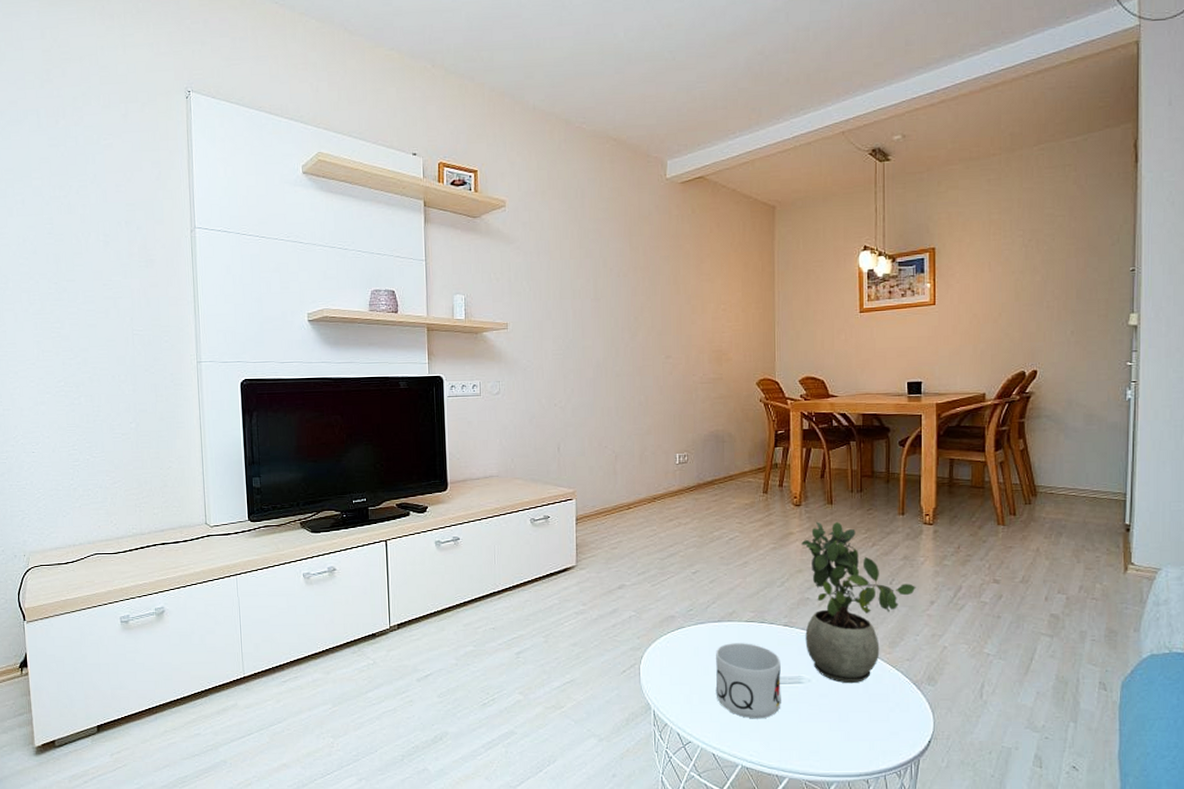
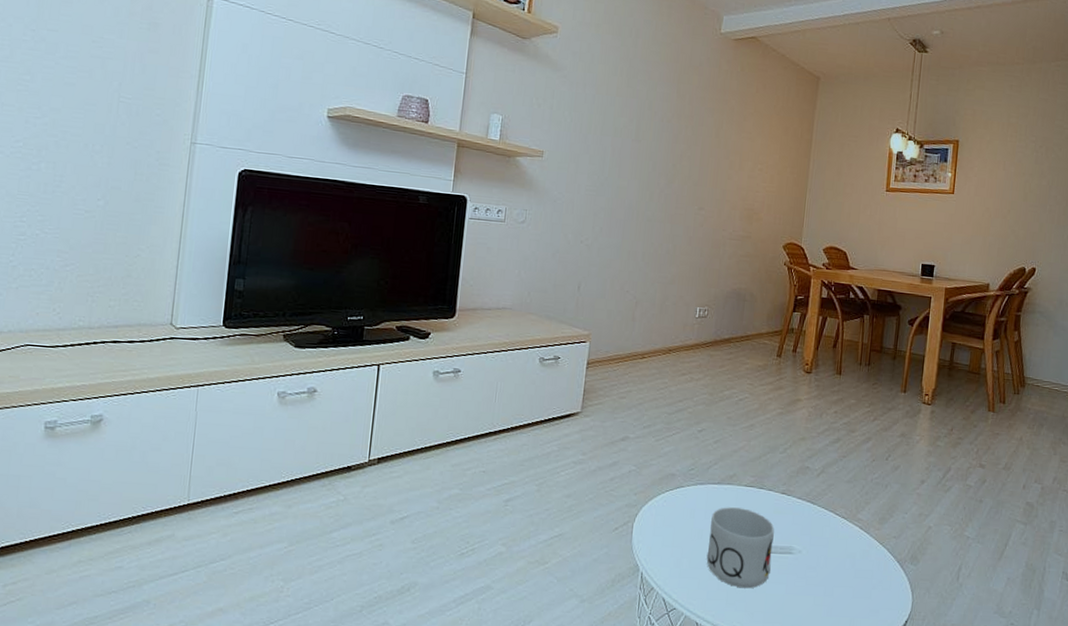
potted plant: present [801,521,916,684] -> none [800,391,910,558]

